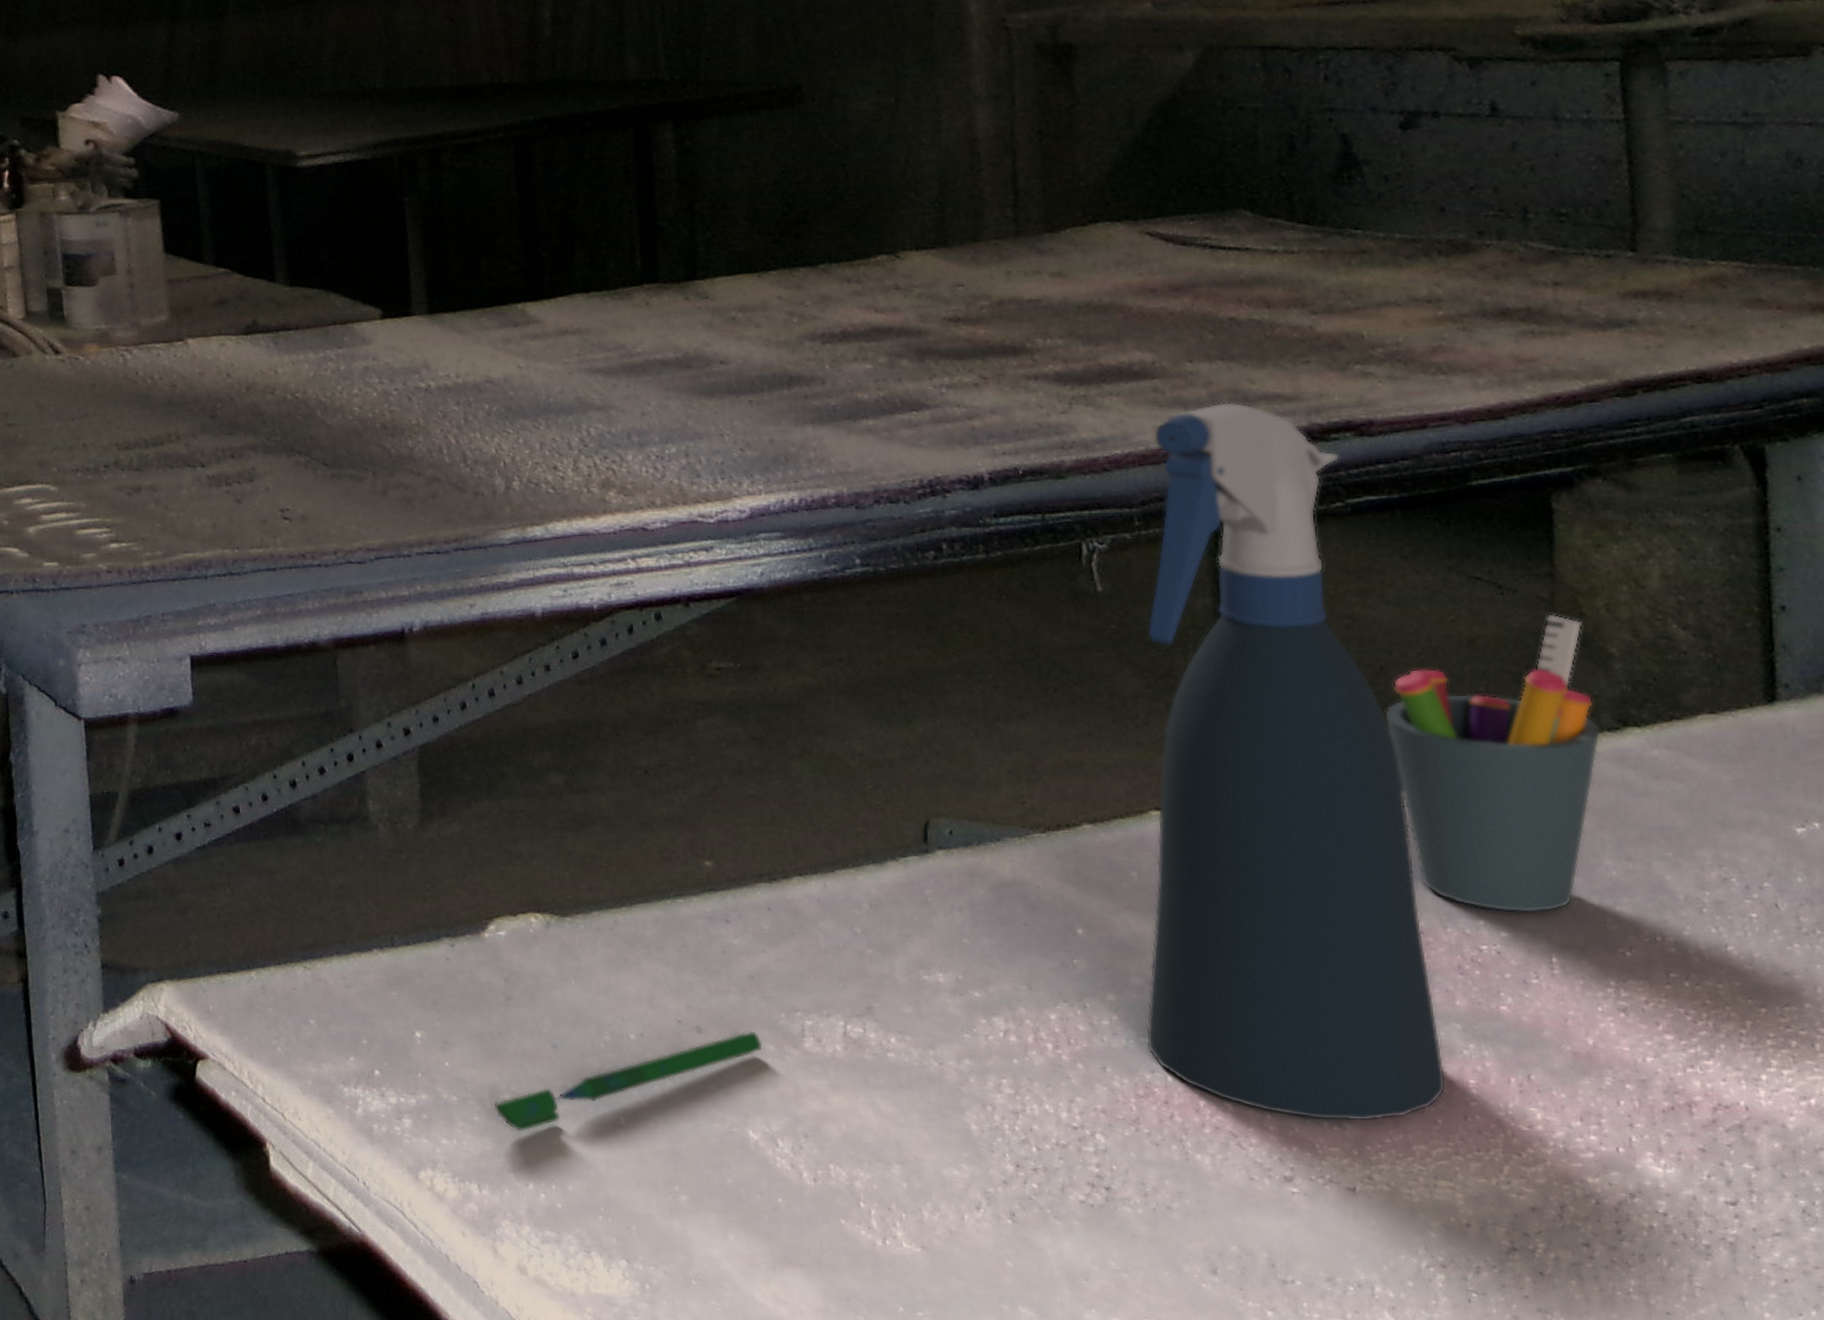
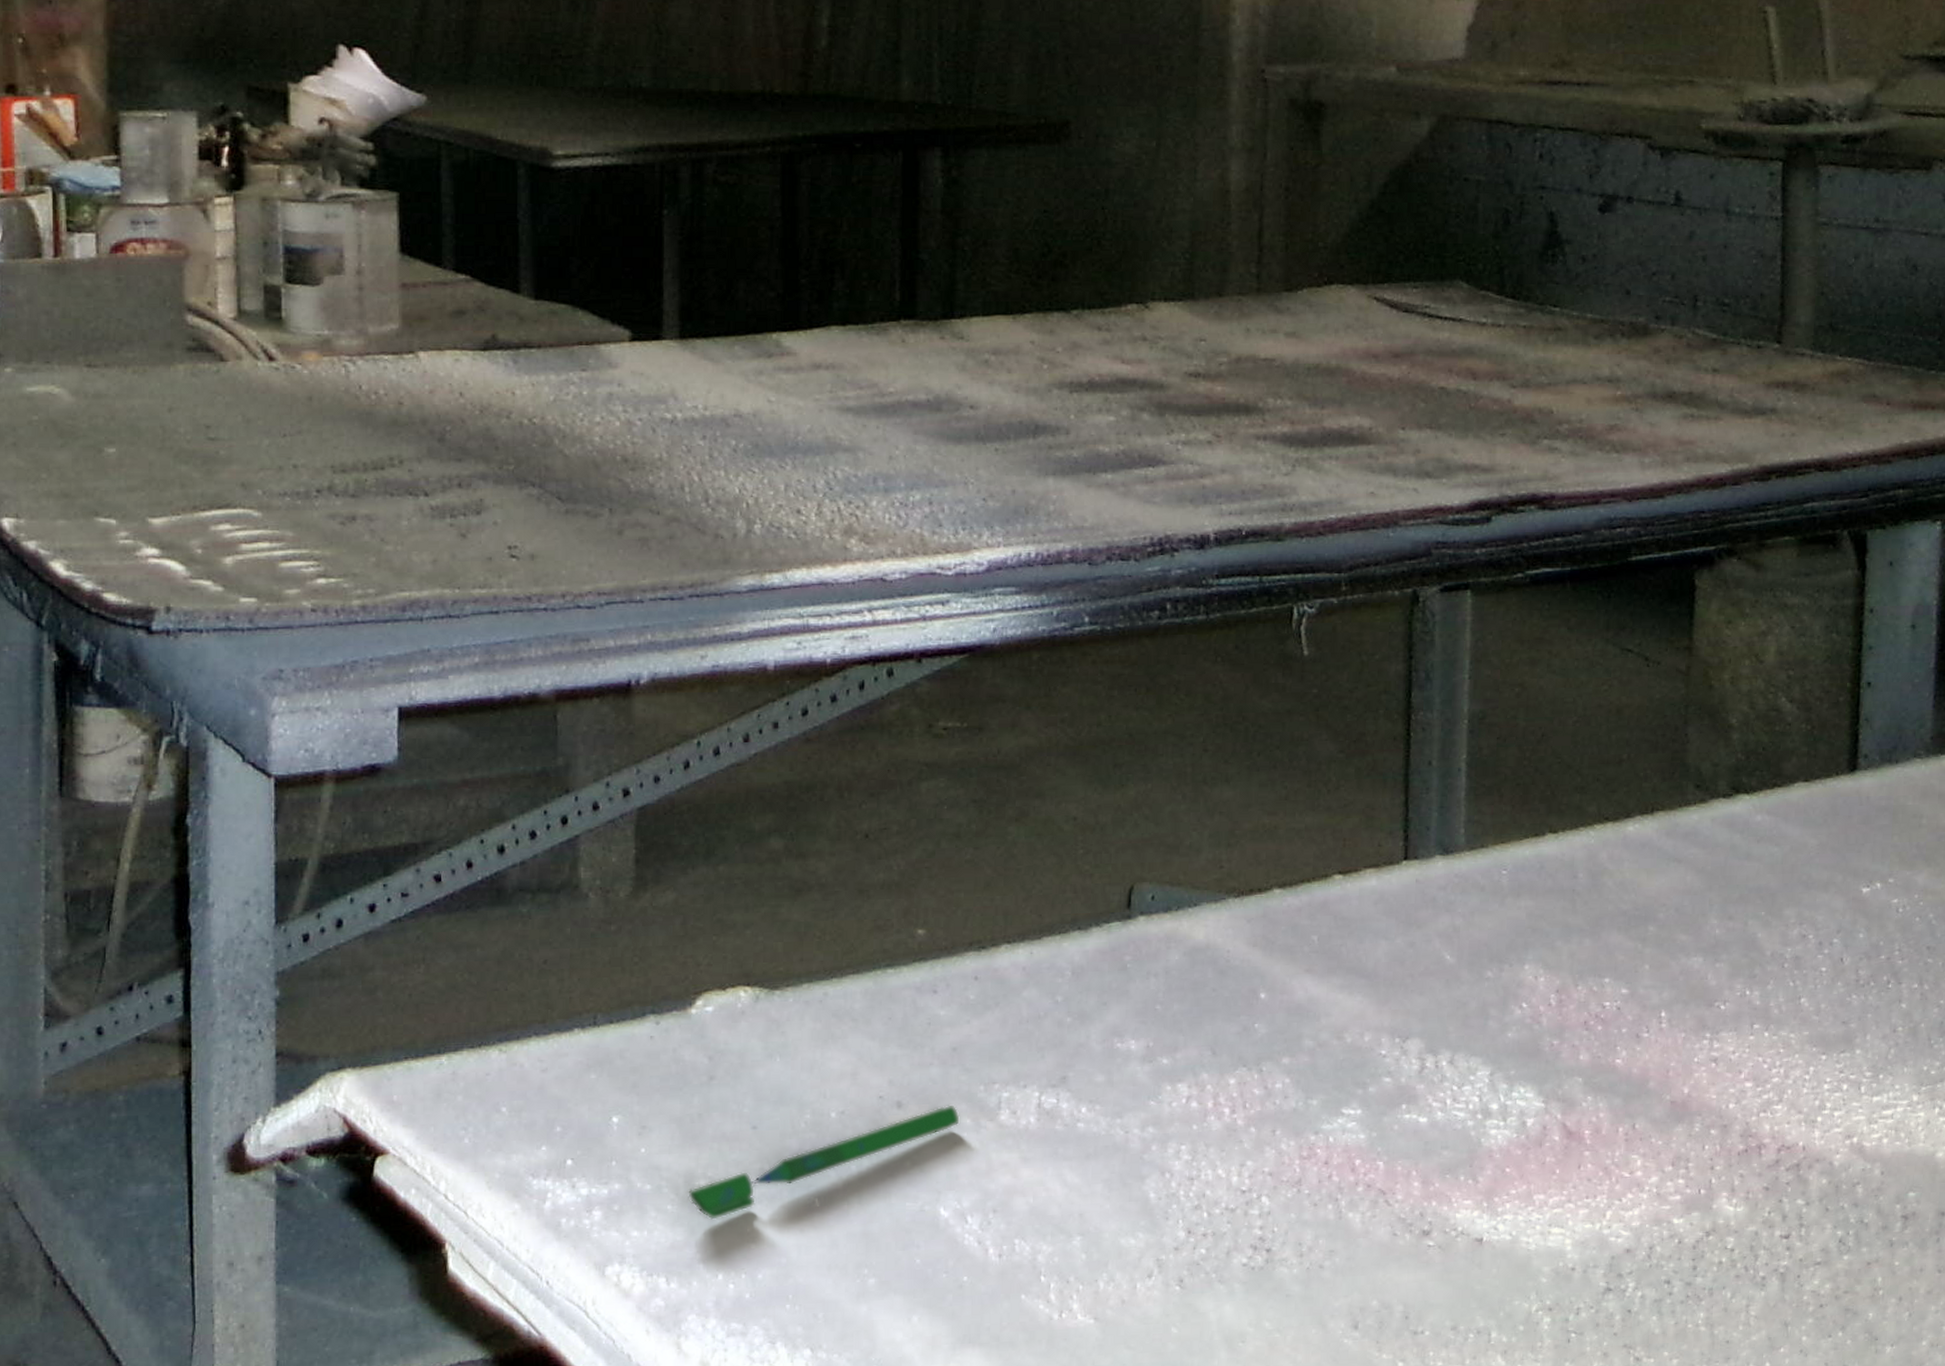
spray bottle: present [1145,402,1447,1121] -> none [1312,471,1567,1175]
pen holder: present [1383,614,1602,913] -> none [1541,686,1718,971]

